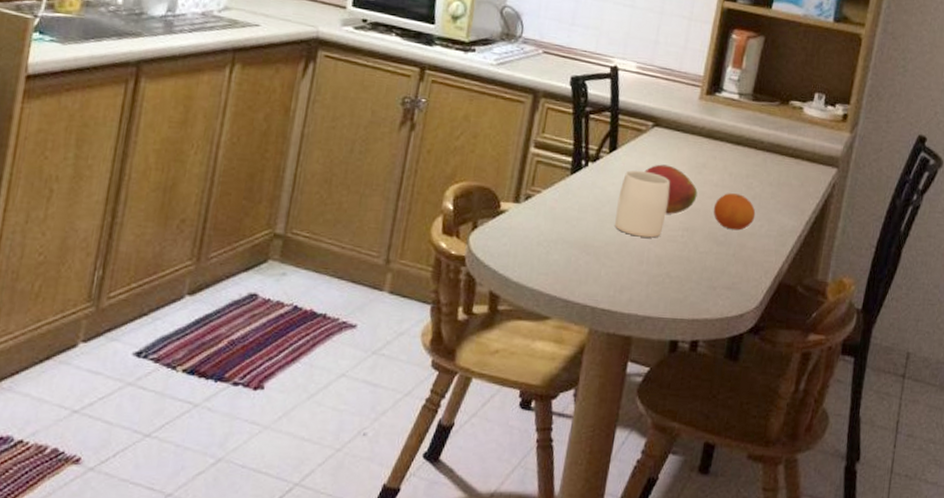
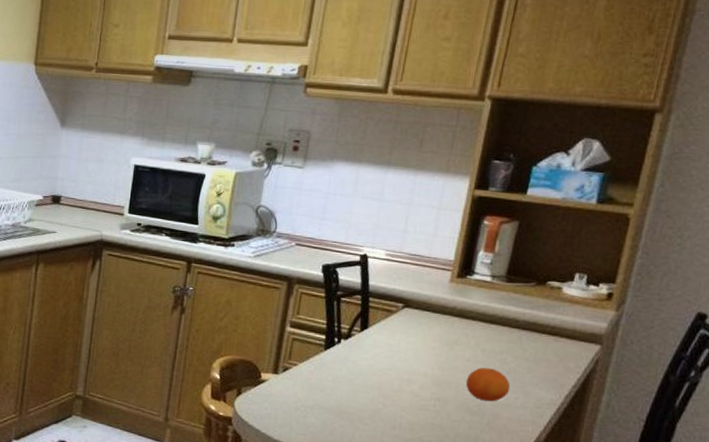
mug: present [615,170,671,238] -> none [367,346,422,407]
fruit: present [644,164,698,215] -> none [395,341,450,386]

